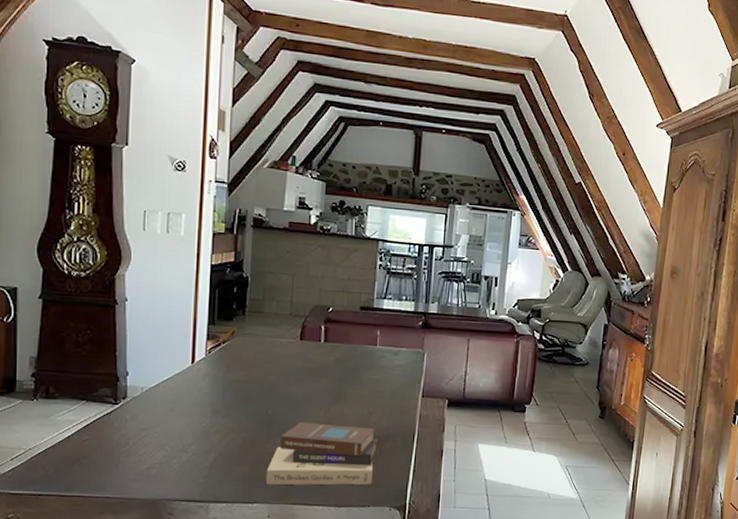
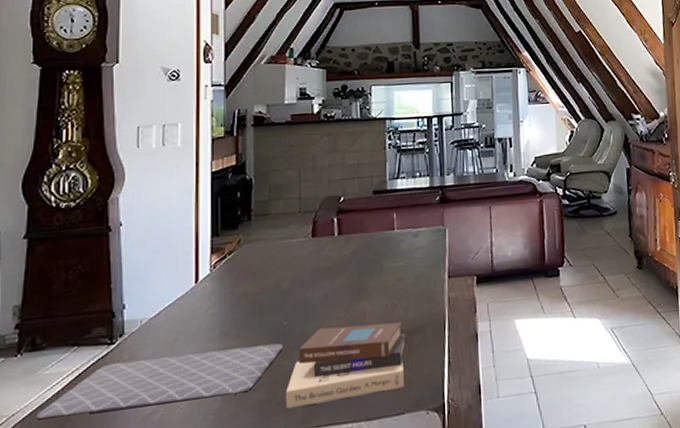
placemat: none [50,420,268,465] -> present [36,343,284,420]

